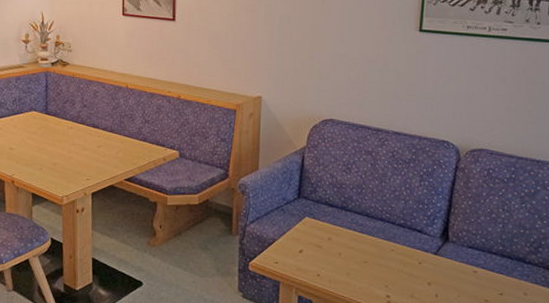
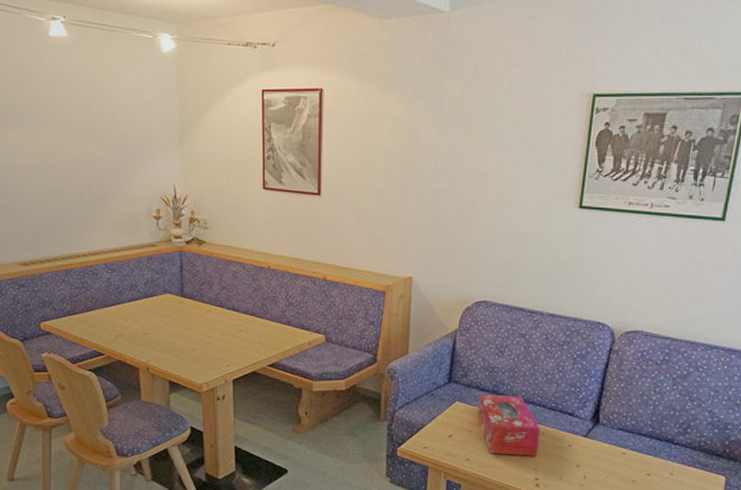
tissue box: none [327,209,390,273] -> present [478,394,541,456]

